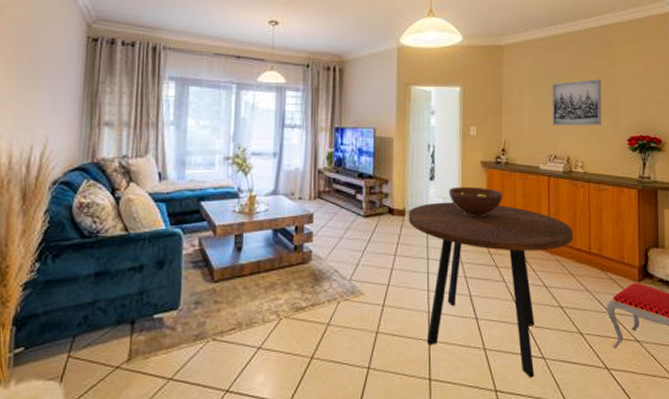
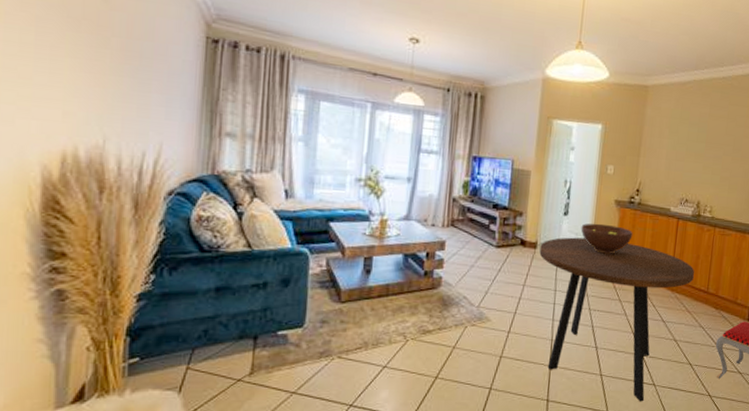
wall art: present [552,79,601,126] -> none [687,127,738,173]

